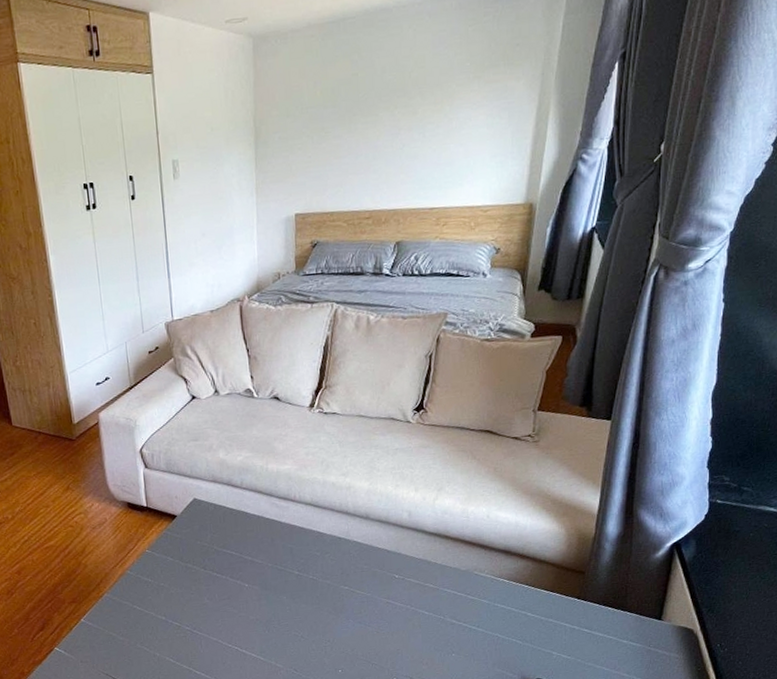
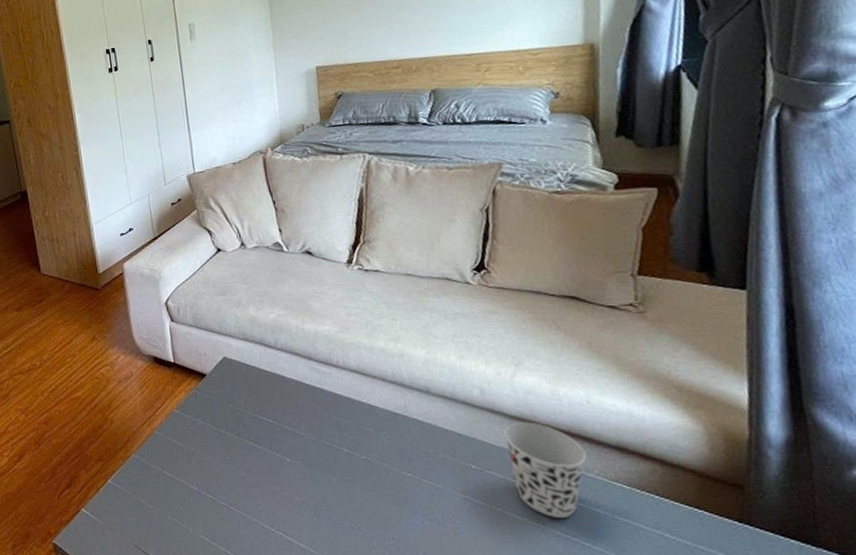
cup: none [423,536,481,610] -> present [504,422,587,518]

